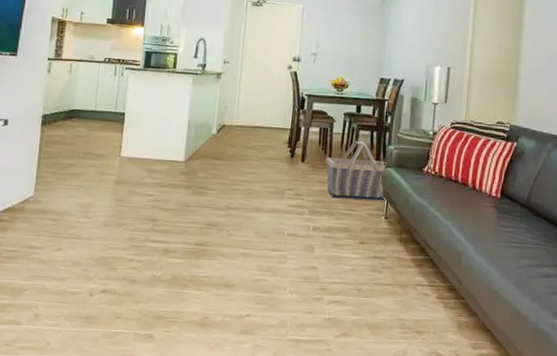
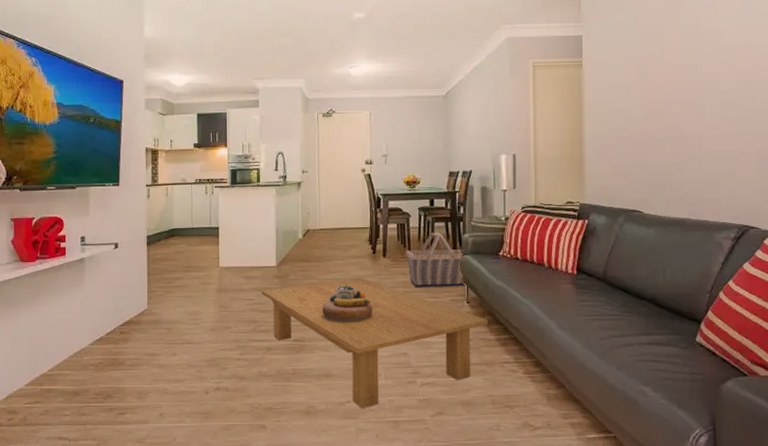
coffee table: none [165,181,405,324] -> present [262,278,488,409]
decorative bowl: none [229,187,285,230] -> present [322,283,373,323]

